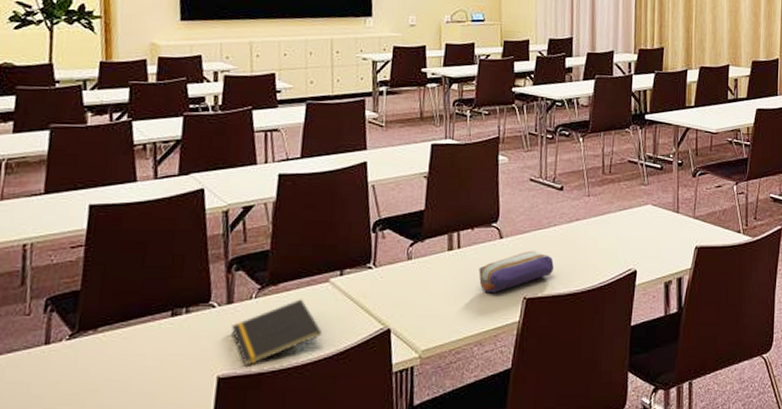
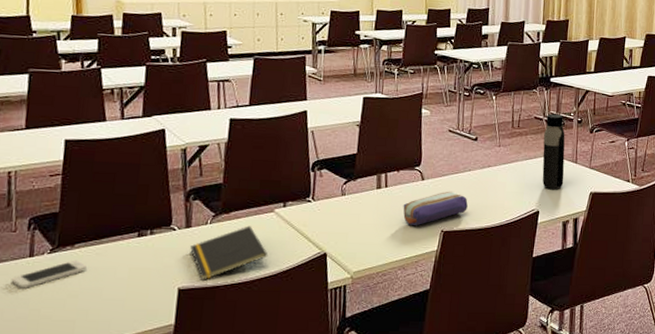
smartphone: none [22,346,112,383] -> present [11,260,88,288]
water bottle: none [639,156,665,245] -> present [542,114,565,190]

